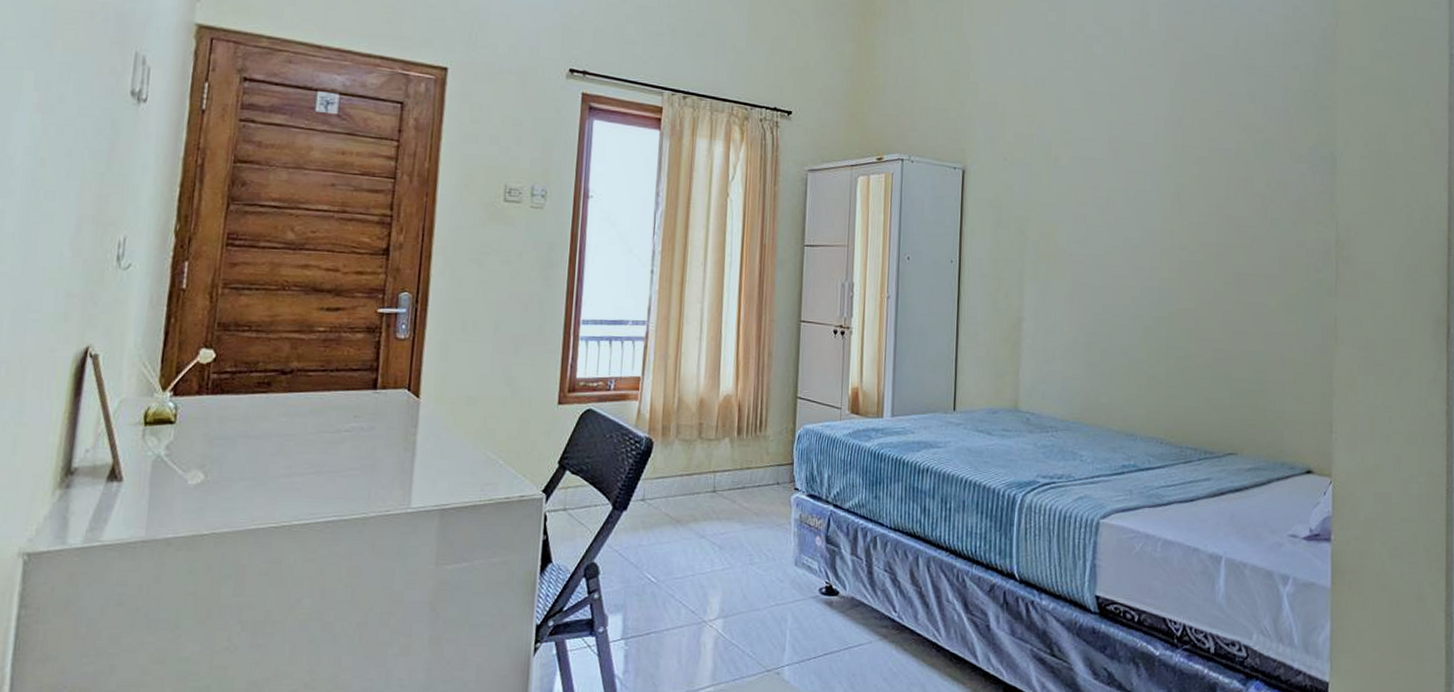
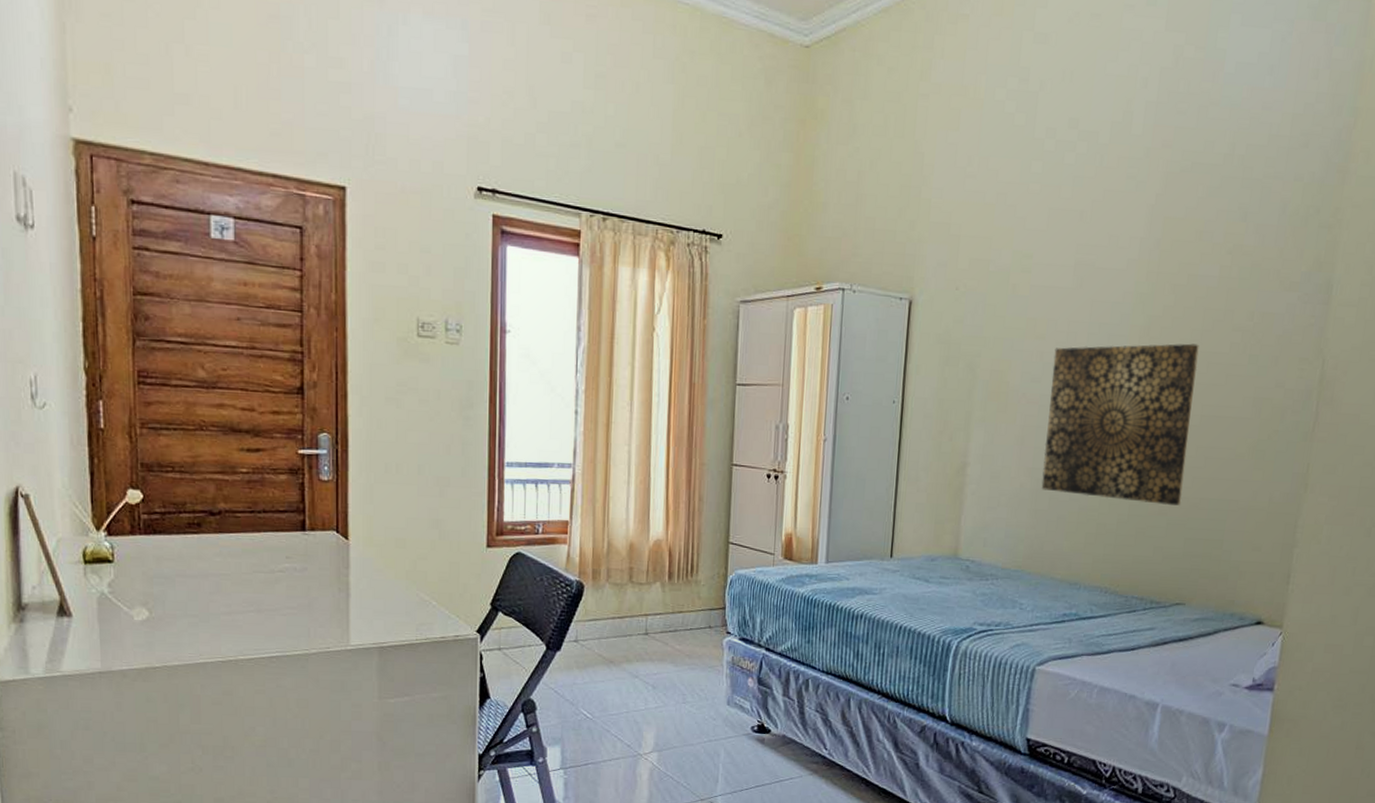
wall art: none [1093,208,1226,358] -> present [1041,343,1199,505]

